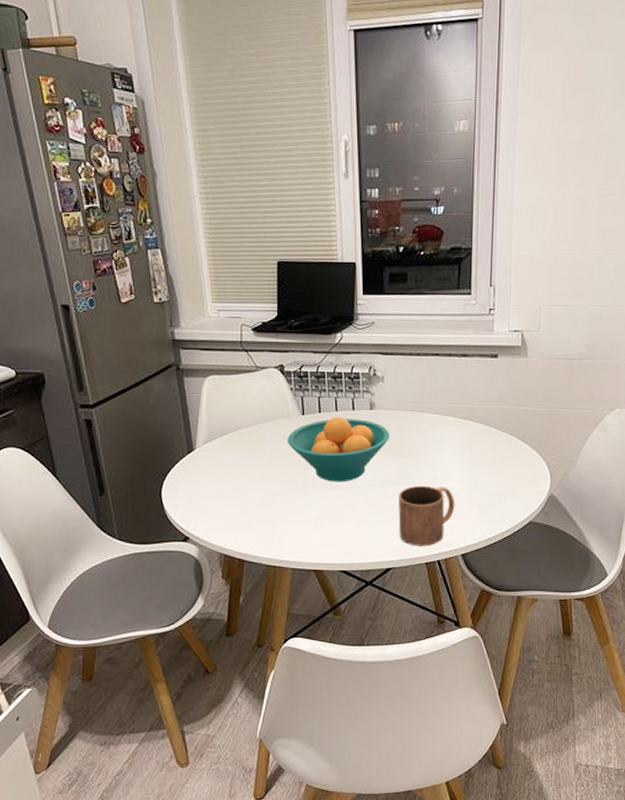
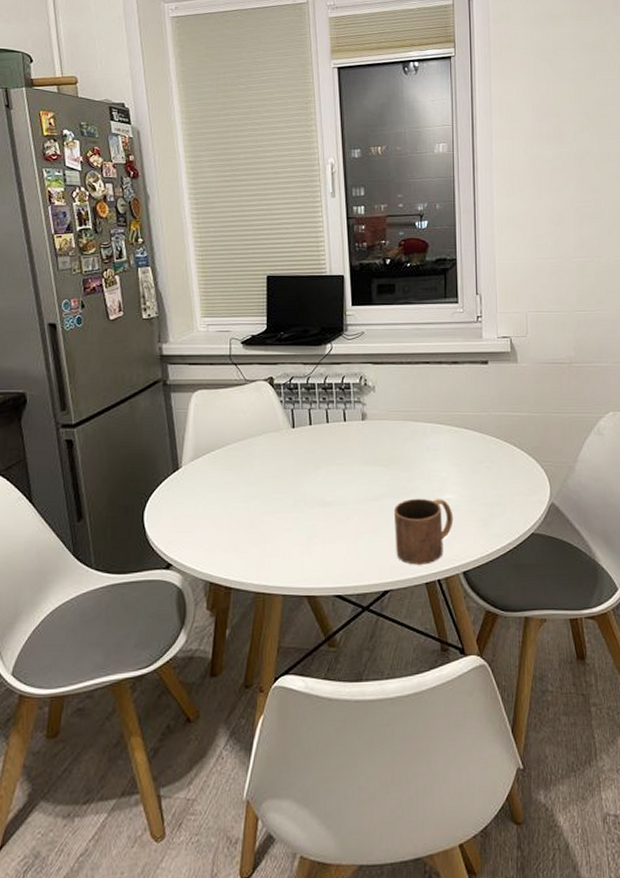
fruit bowl: present [287,416,389,482] -> none [277,428,382,498]

